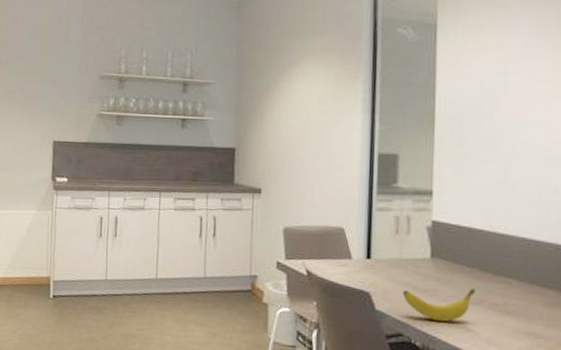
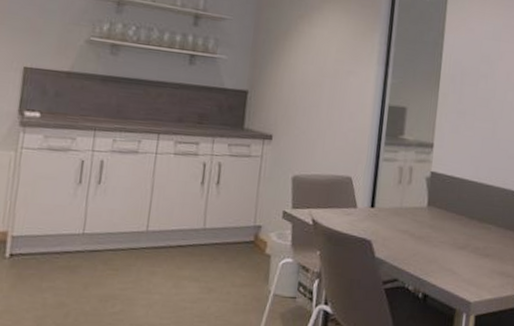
banana: present [402,288,476,322] -> none [400,234,463,266]

